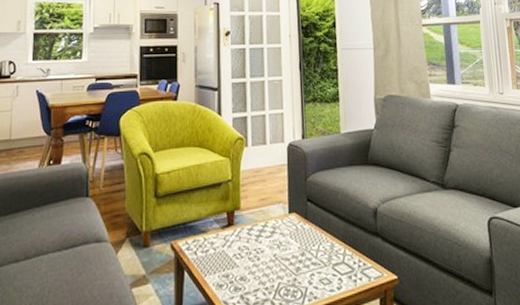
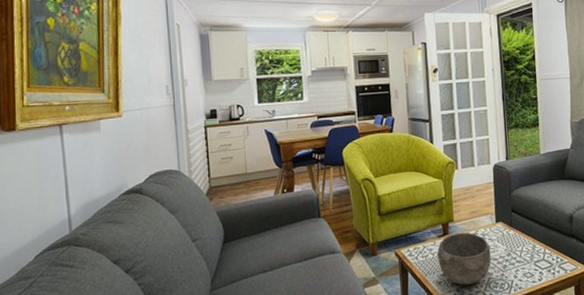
bowl: none [219,223,282,290] -> present [436,232,491,285]

